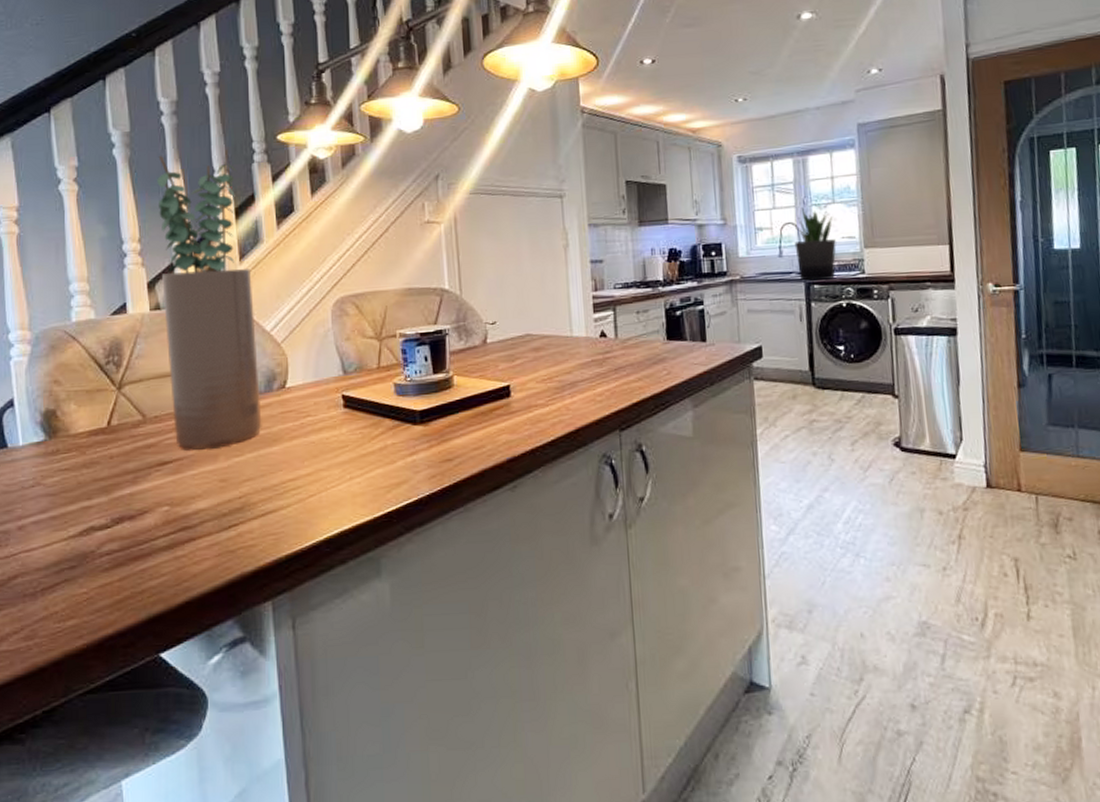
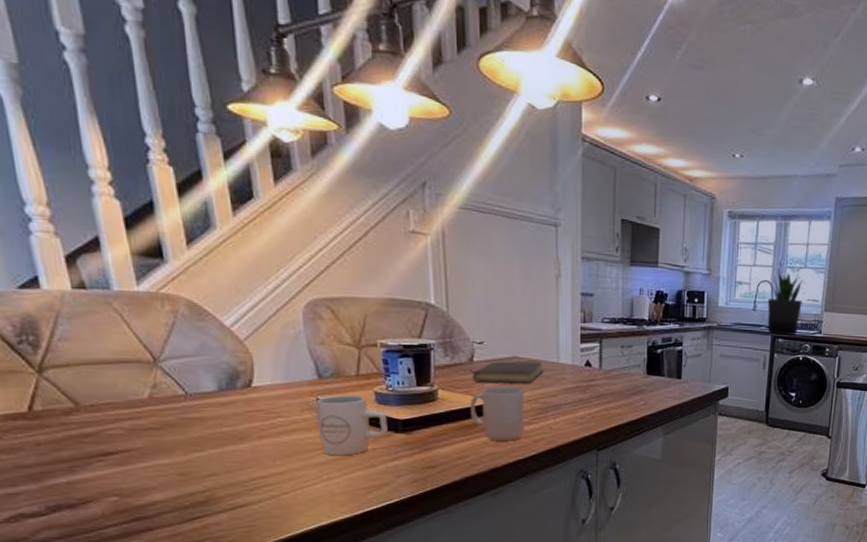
vase: present [157,149,262,450] -> none [64,102,226,442]
mug: none [341,388,406,454] -> present [316,395,388,456]
book: none [470,337,558,365] -> present [455,360,544,383]
cup: none [485,366,541,427] -> present [471,386,524,440]

